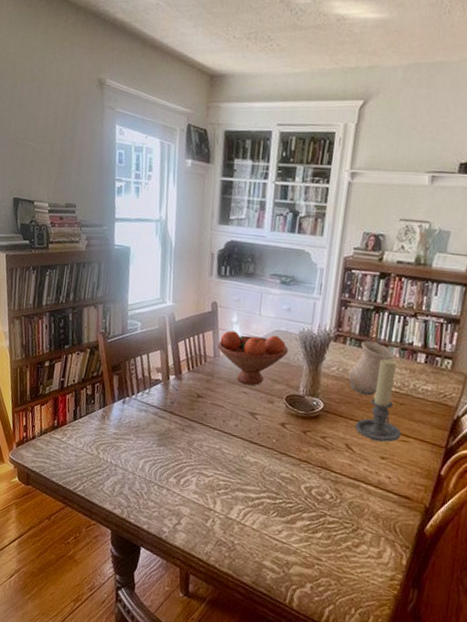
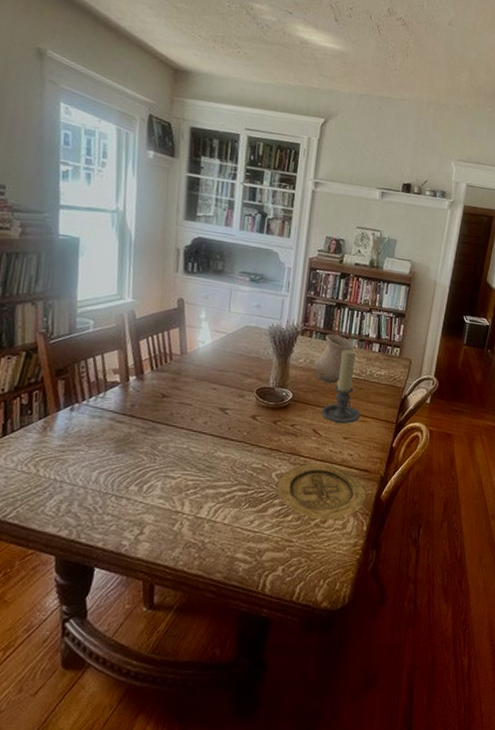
fruit bowl: present [217,330,288,386] -> none [184,327,258,382]
plate: none [306,480,407,546] -> present [277,463,367,520]

